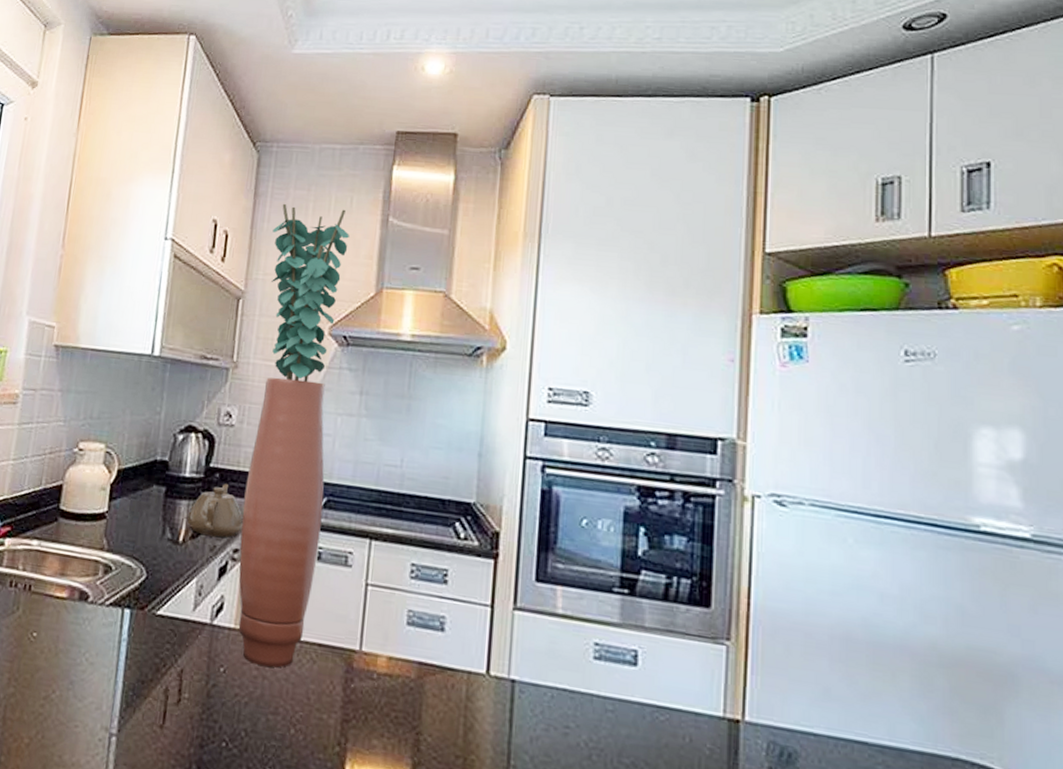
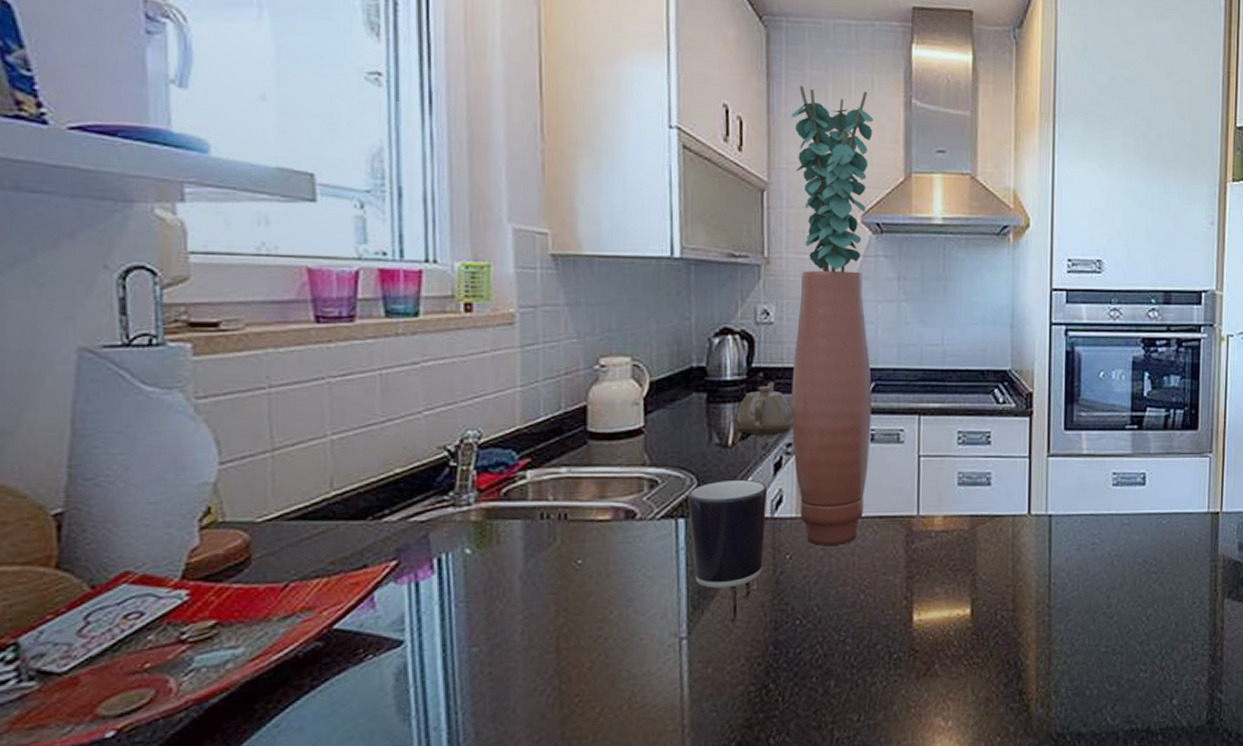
mug: none [132,576,211,691] -> present [687,479,768,589]

